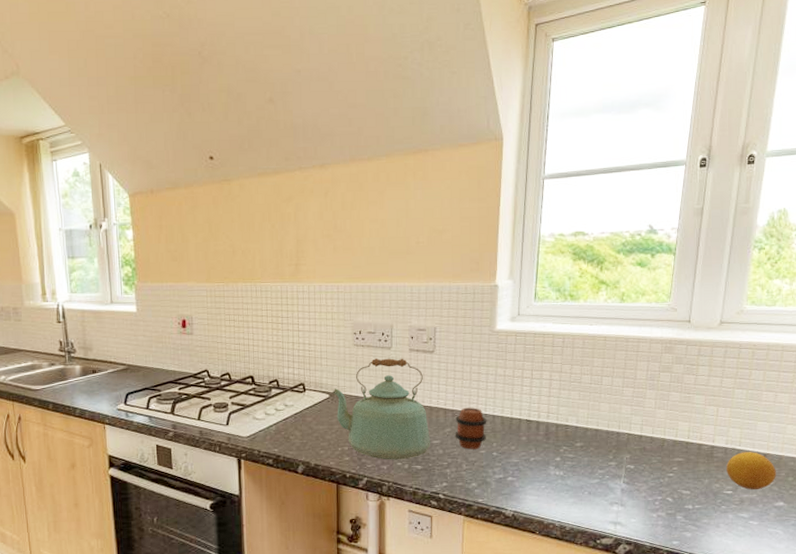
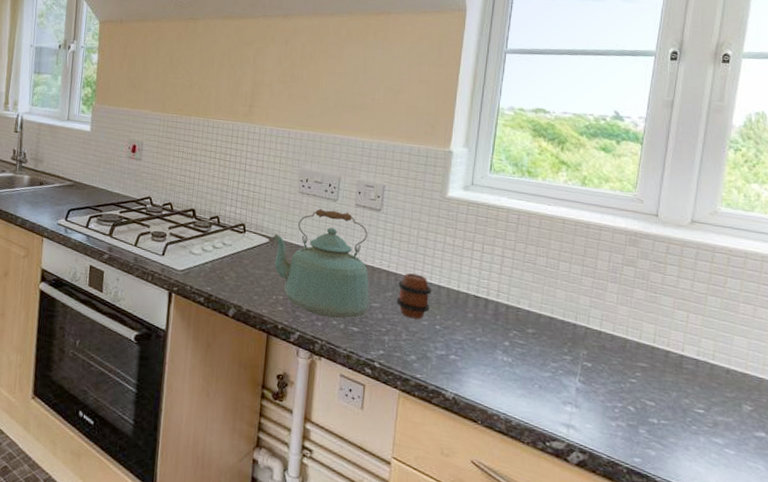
fruit: present [727,452,776,490] -> none [698,367,756,414]

